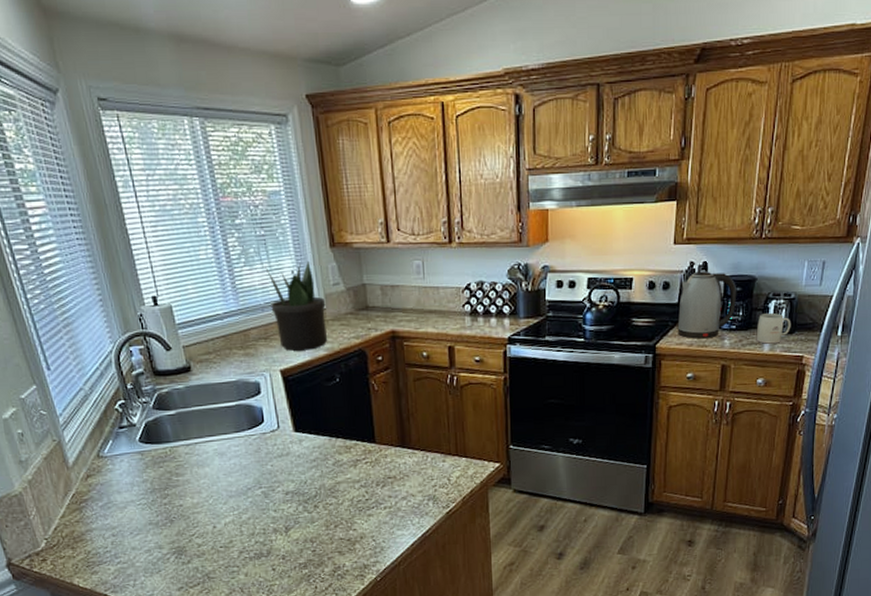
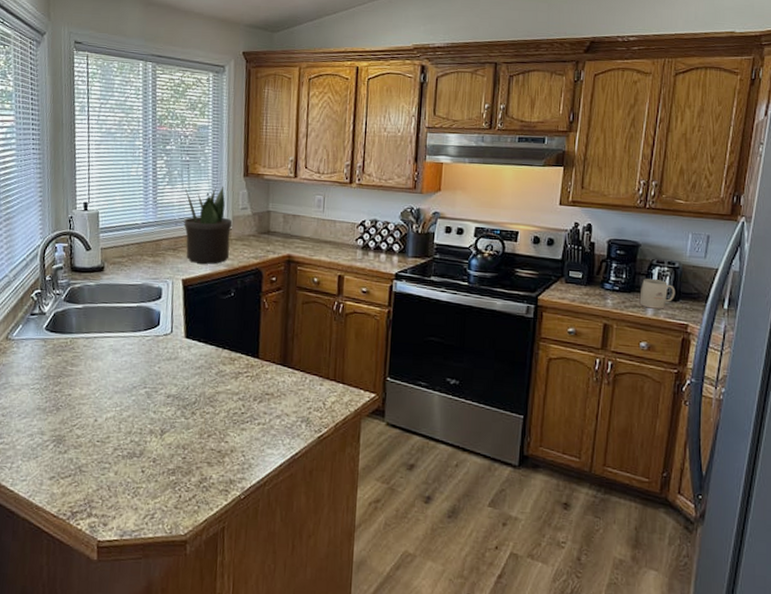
kettle: present [677,271,737,339] -> none [560,232,621,297]

